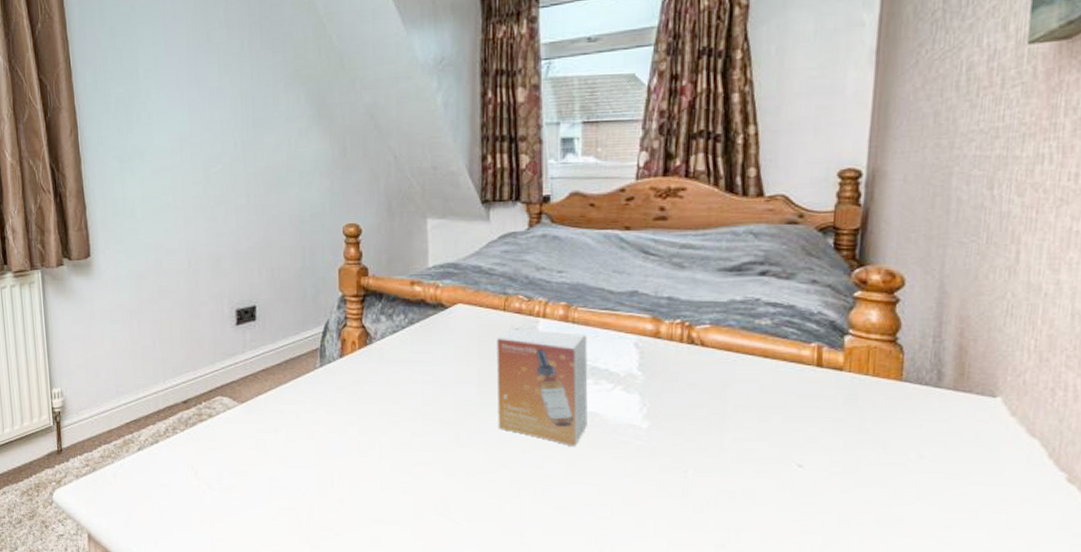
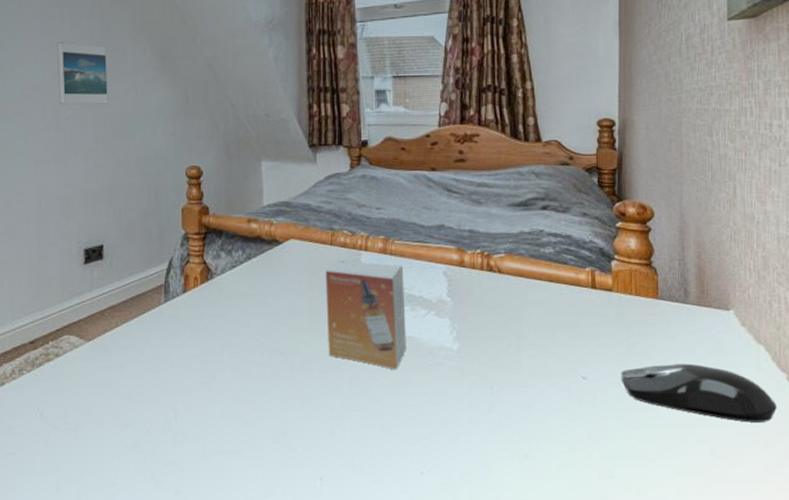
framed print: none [204,90,259,159] -> present [57,42,108,105]
computer mouse: none [846,455,1049,527] -> present [621,363,777,423]

